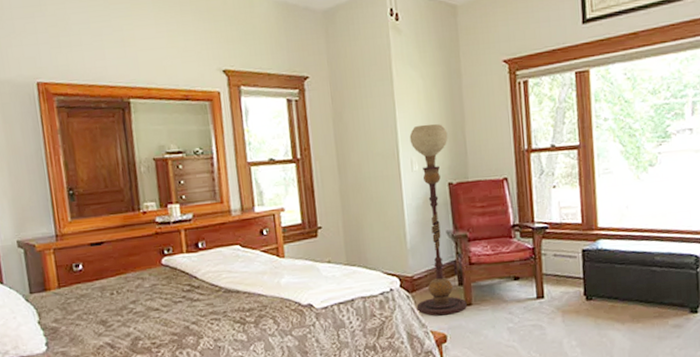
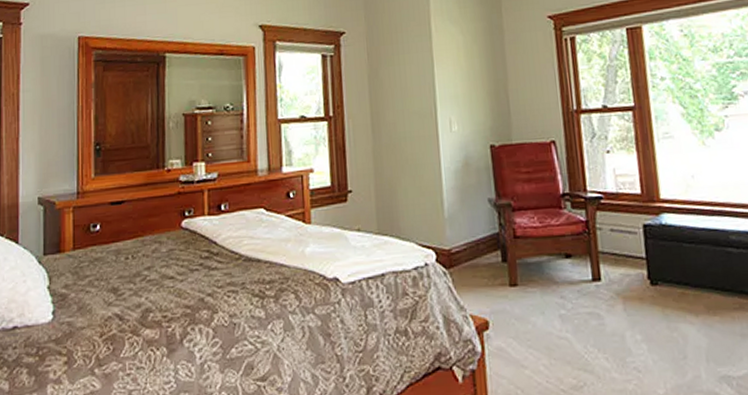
floor lamp: present [409,124,467,316] -> none [448,81,512,297]

